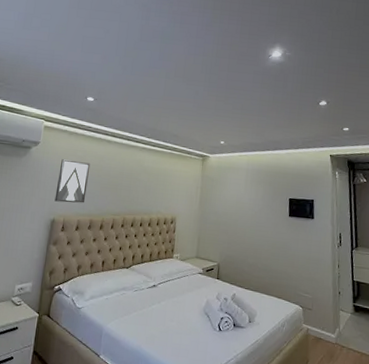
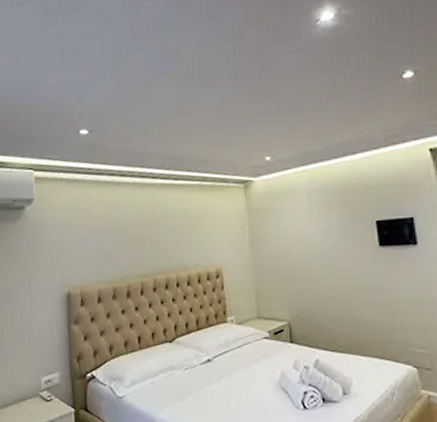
wall art: present [54,159,91,203] -> none [63,215,103,271]

